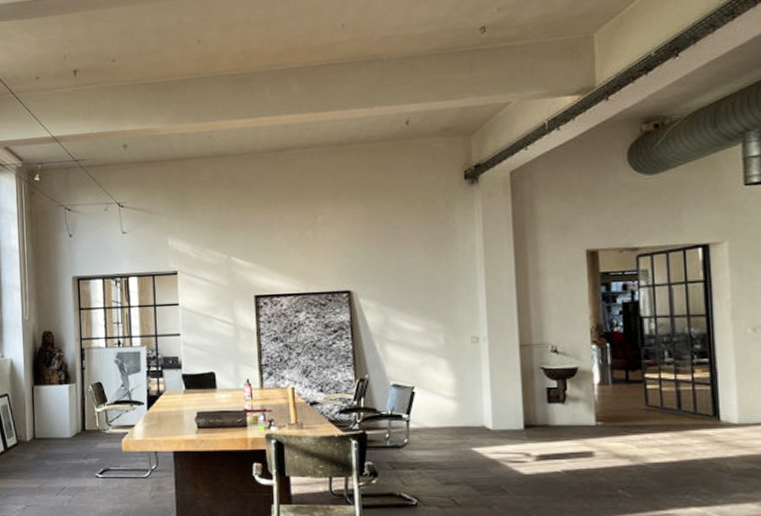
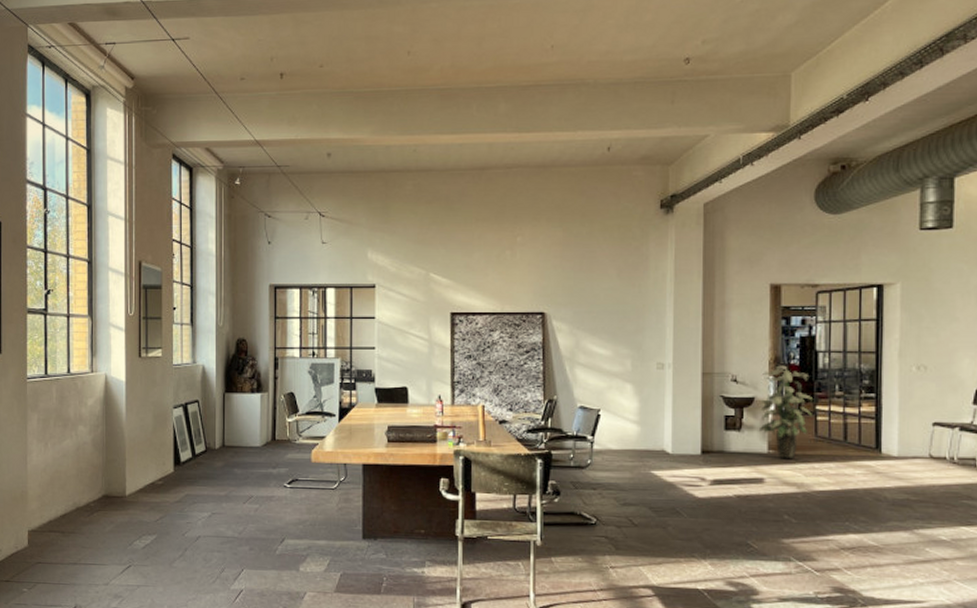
indoor plant: none [584,333,641,430] -> present [760,365,812,458]

